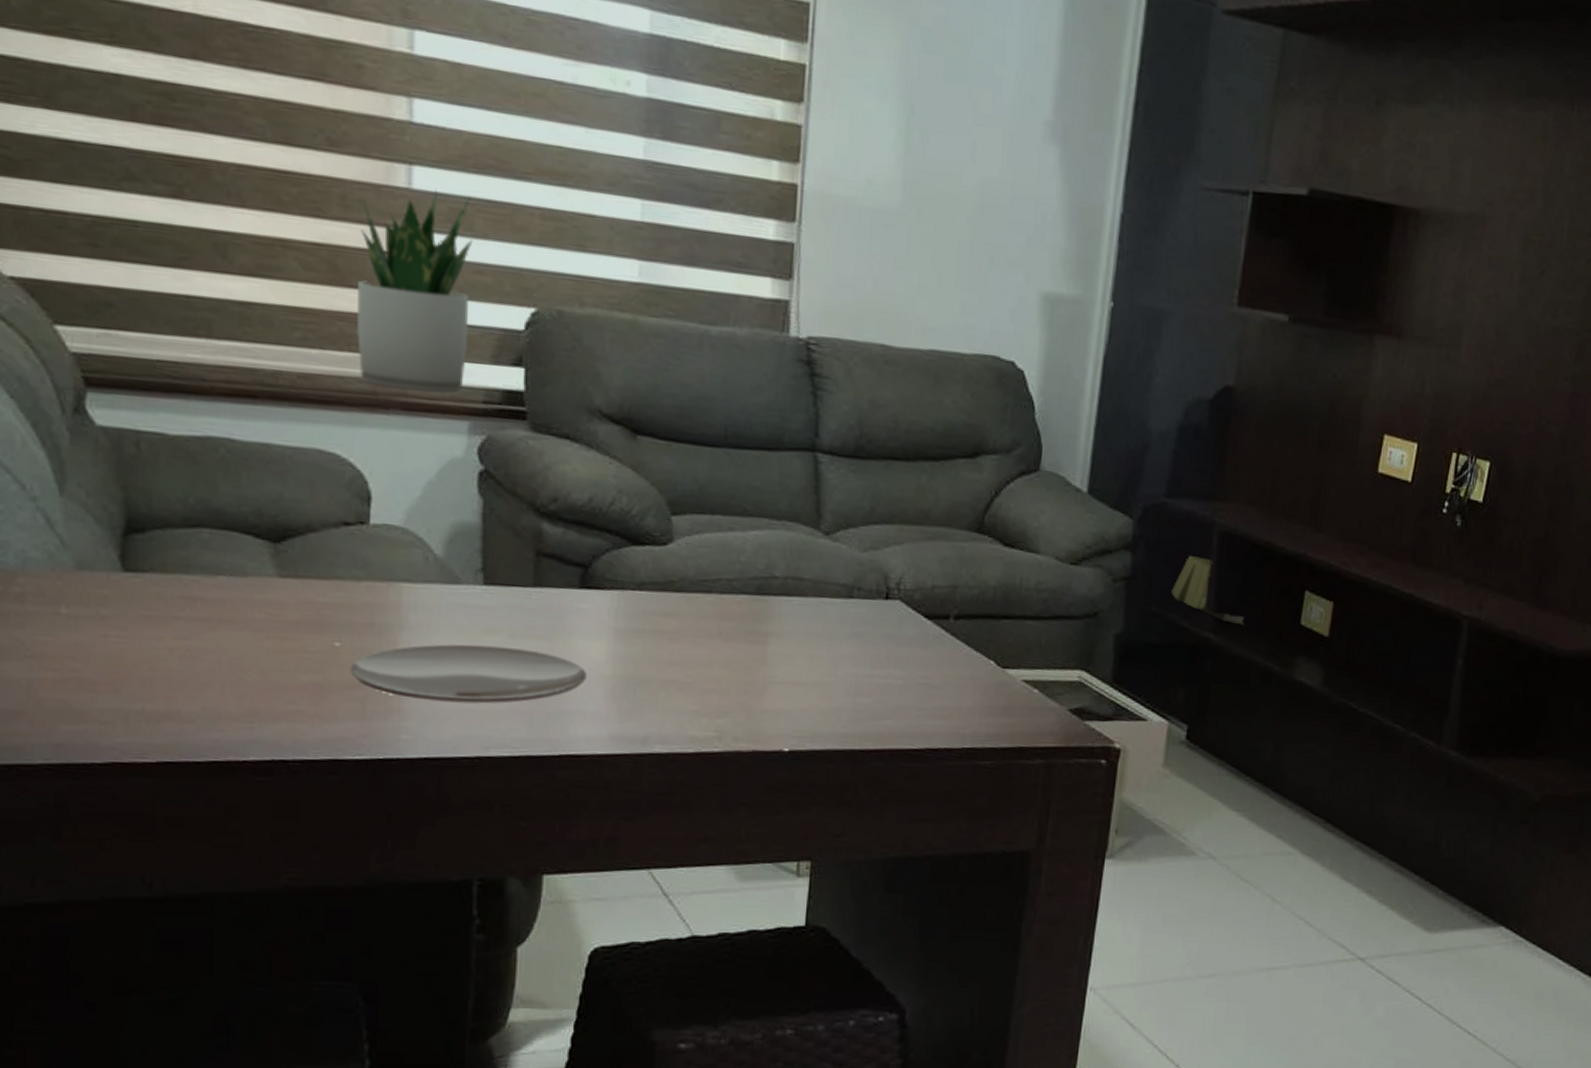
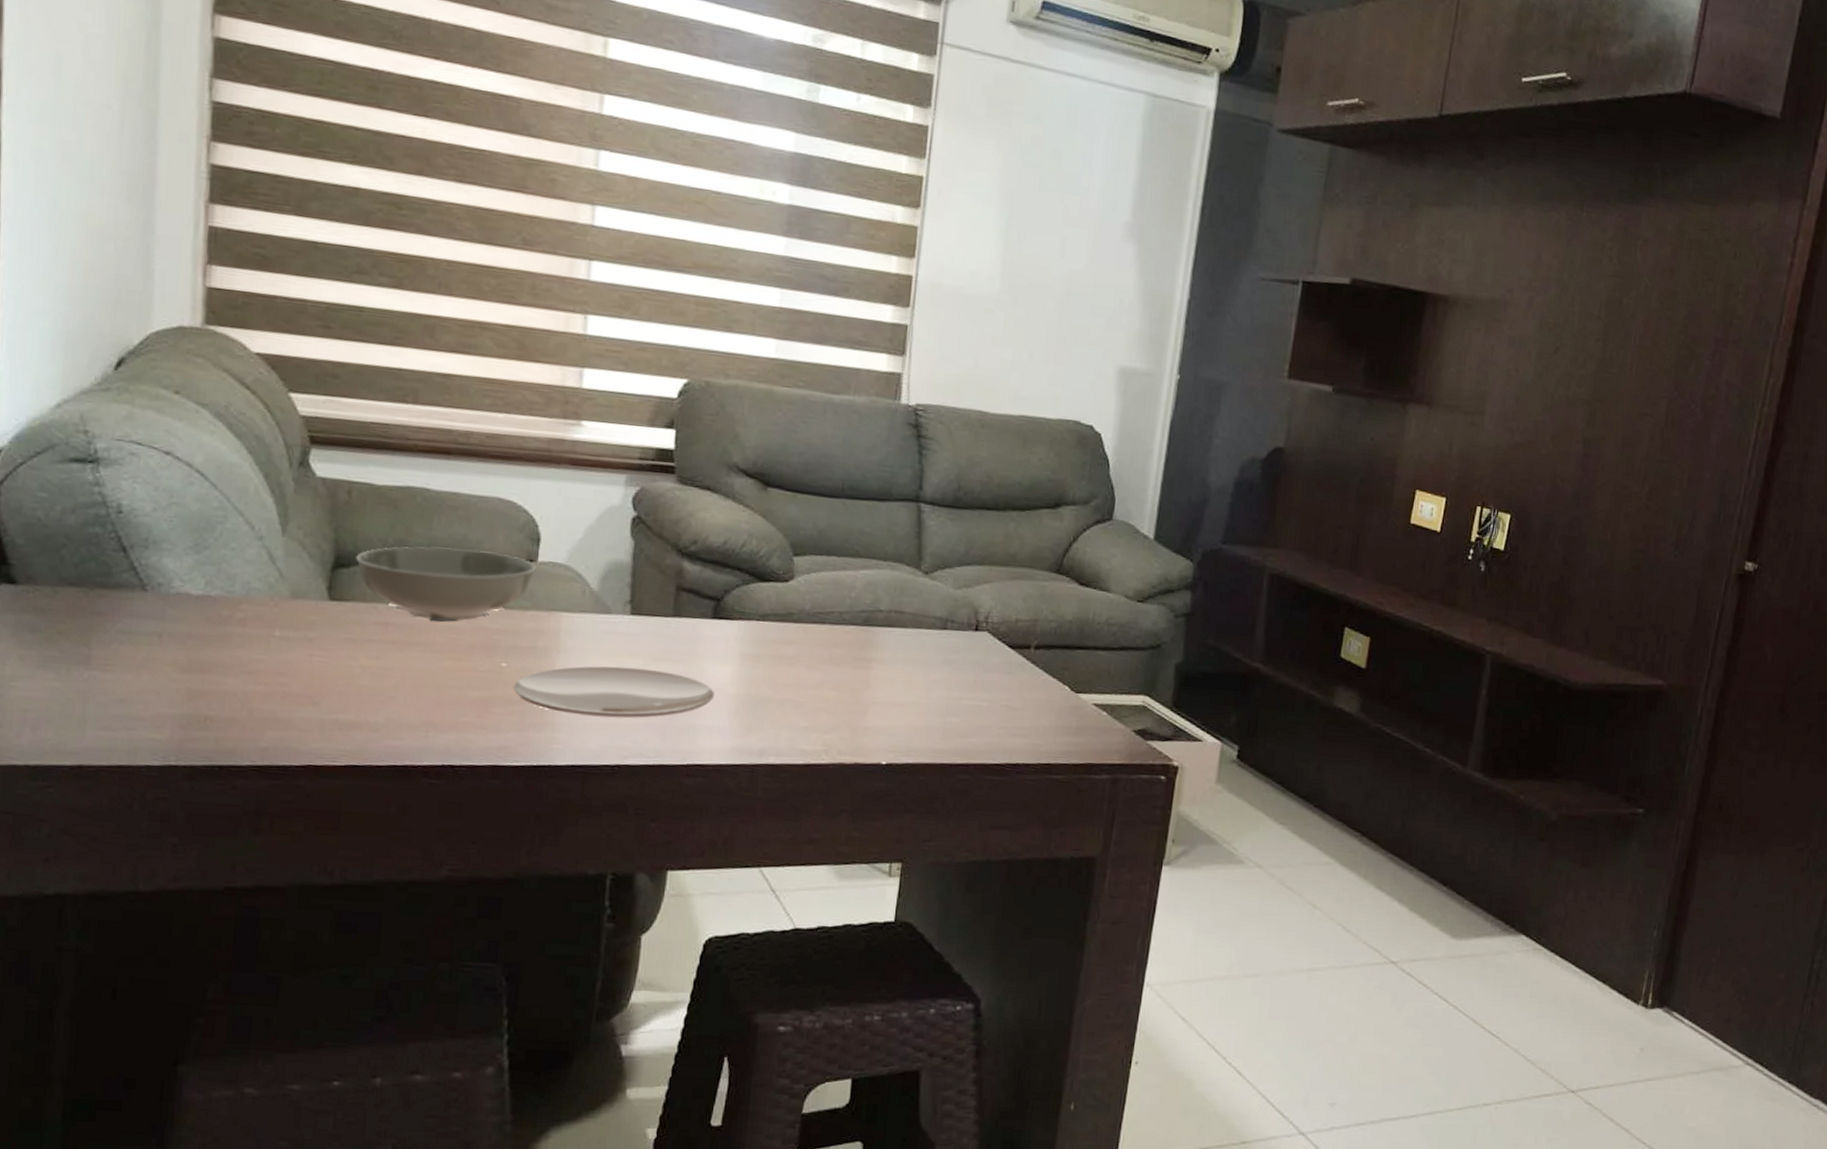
bowl: none [151,506,368,594] -> present [356,546,536,621]
planter: present [355,189,473,394] -> none [536,281,639,452]
books: present [1171,556,1245,625] -> none [1226,596,1291,657]

